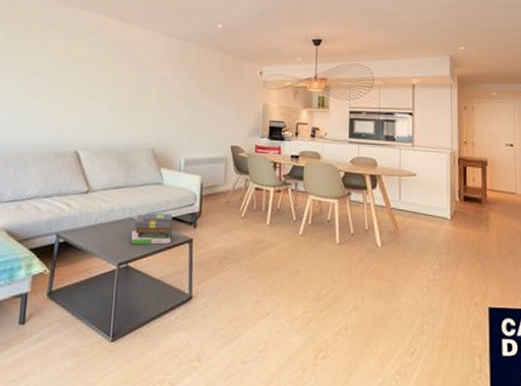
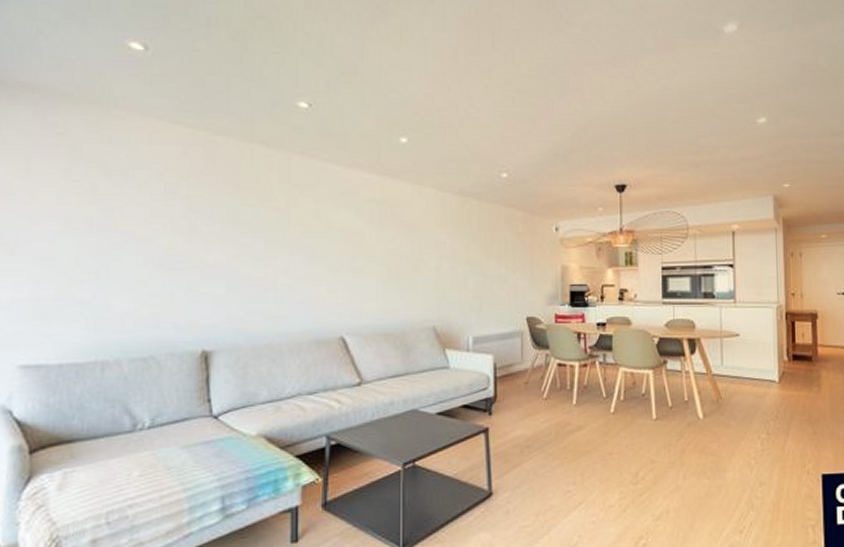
books: present [131,213,173,245] -> none [416,401,465,440]

